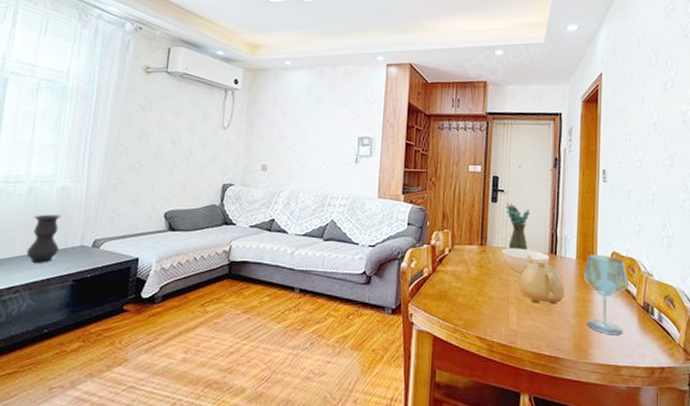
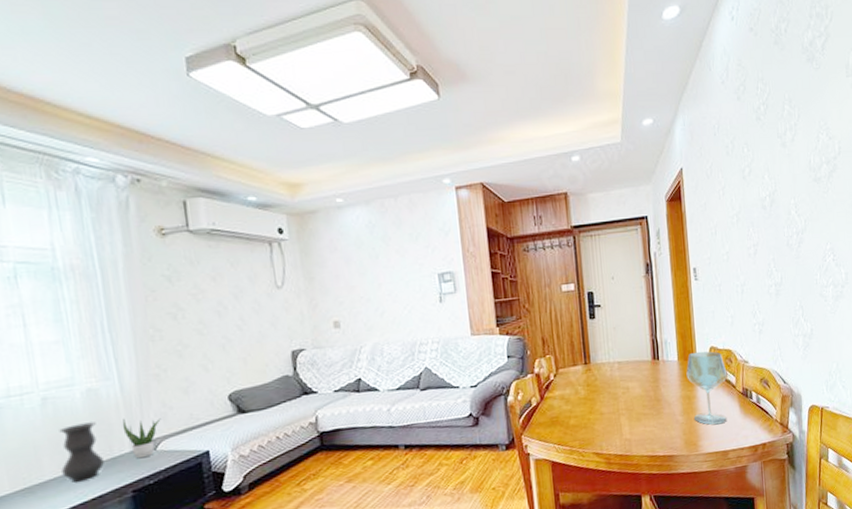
potted plant: none [79,216,109,254] -> present [122,418,161,459]
bowl: present [501,247,550,274] -> none [606,359,653,385]
vase: present [506,202,530,251] -> none [604,316,631,362]
teapot: present [518,255,565,304] -> none [626,365,671,410]

